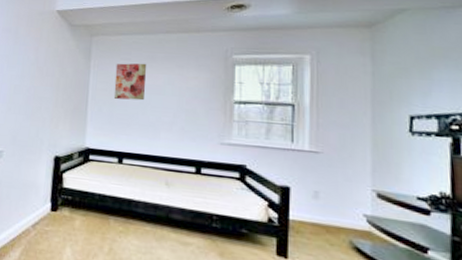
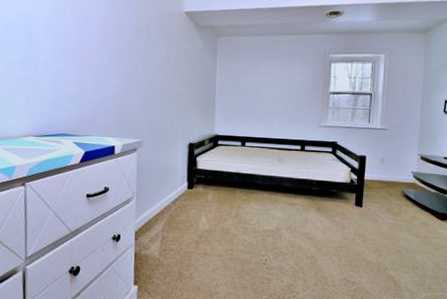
wall art: present [113,63,147,101] -> none [237,61,264,93]

